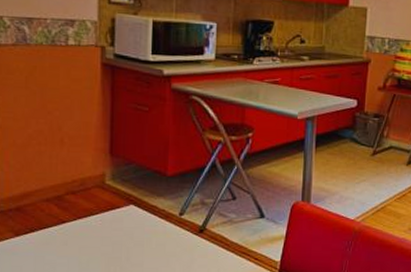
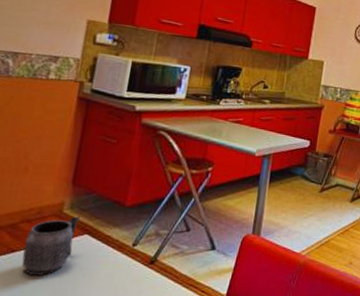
mug: none [73,187,123,245] -> present [21,216,80,276]

